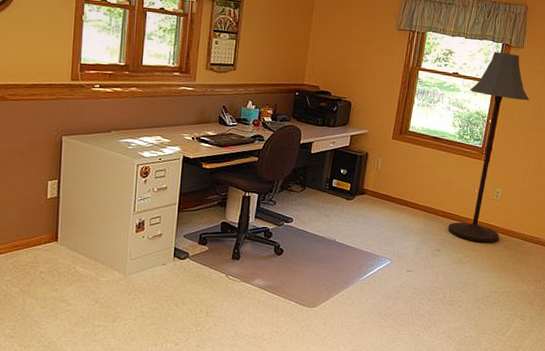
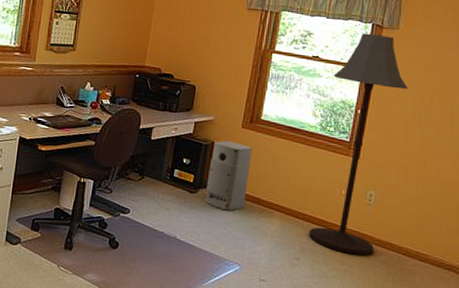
air purifier: none [361,151,402,214] -> present [205,140,253,211]

